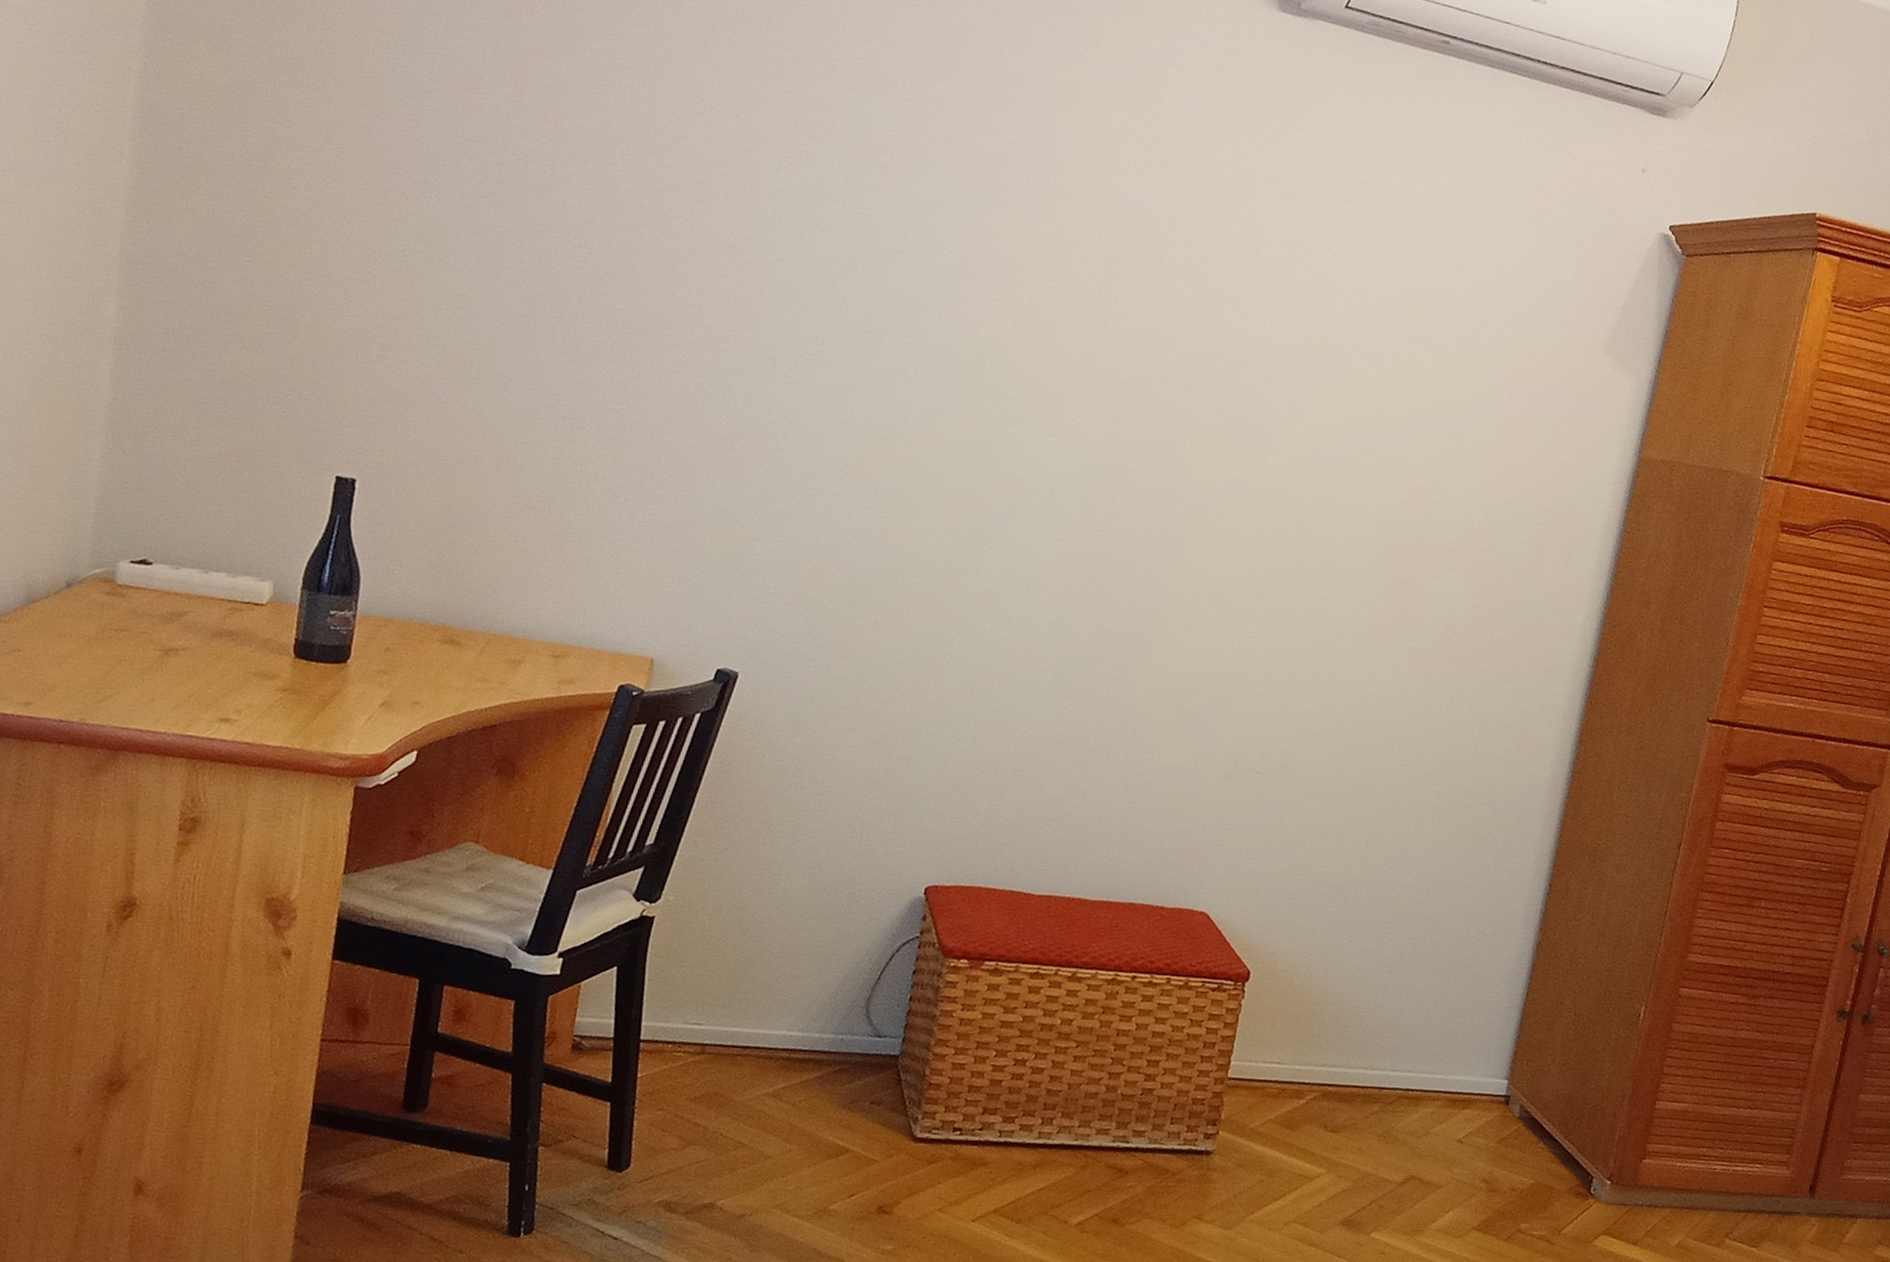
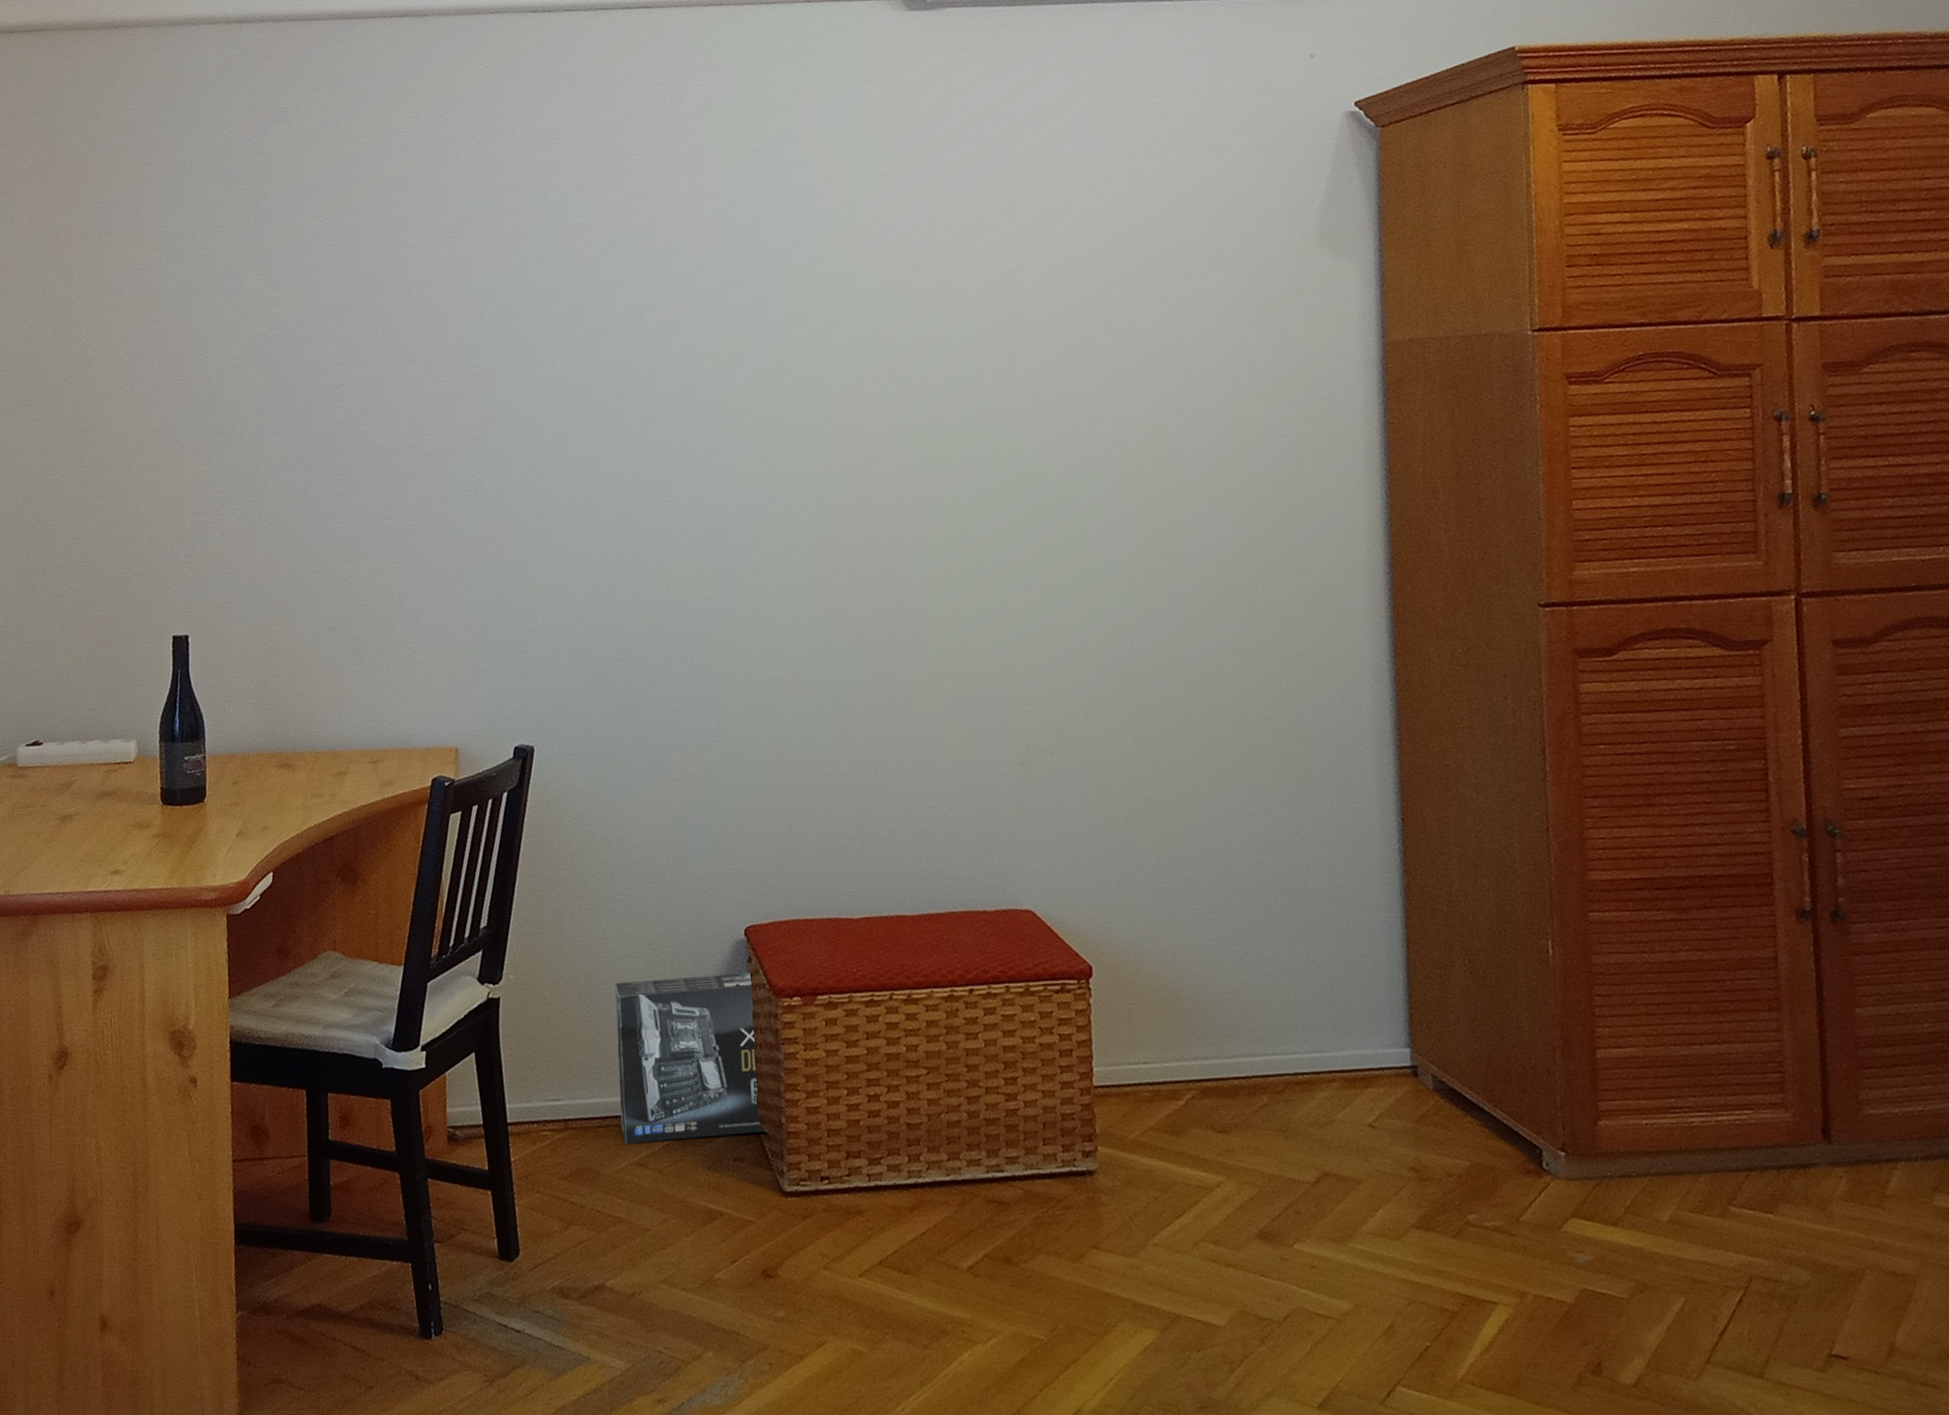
box: none [760,919,925,1081] -> present [615,972,763,1145]

